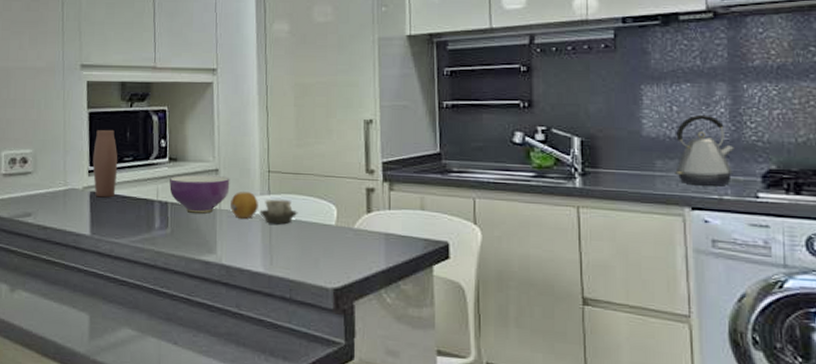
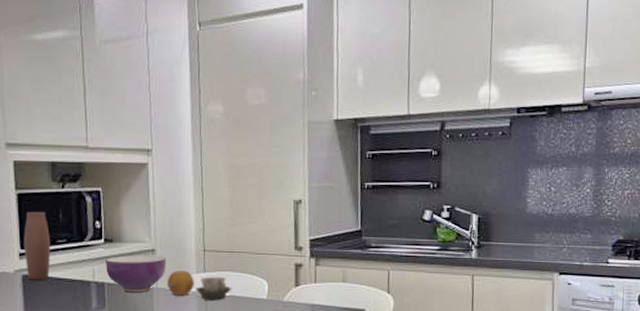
kettle: present [675,114,734,186] -> none [549,194,594,254]

